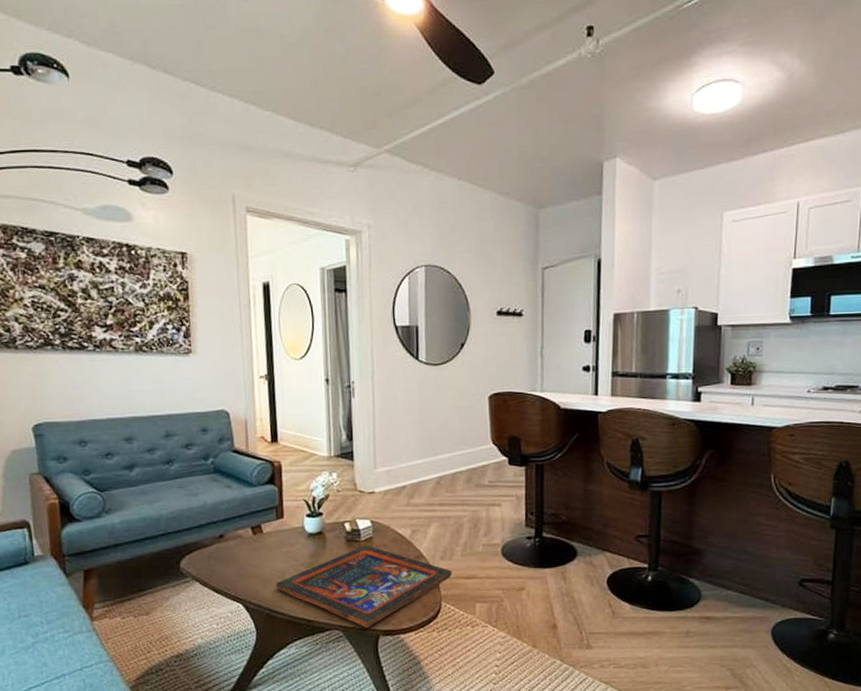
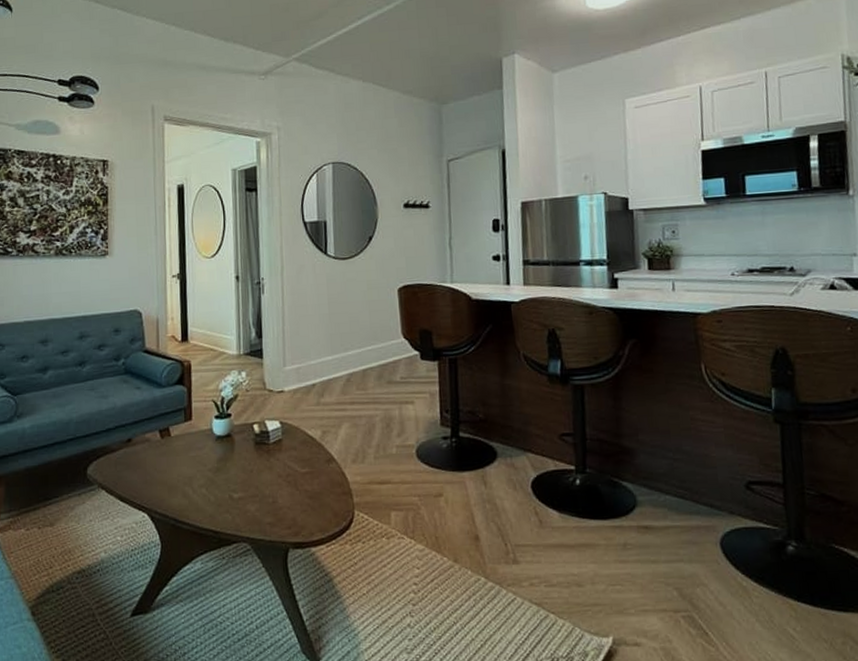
religious icon: present [275,545,452,628] -> none [182,448,365,540]

